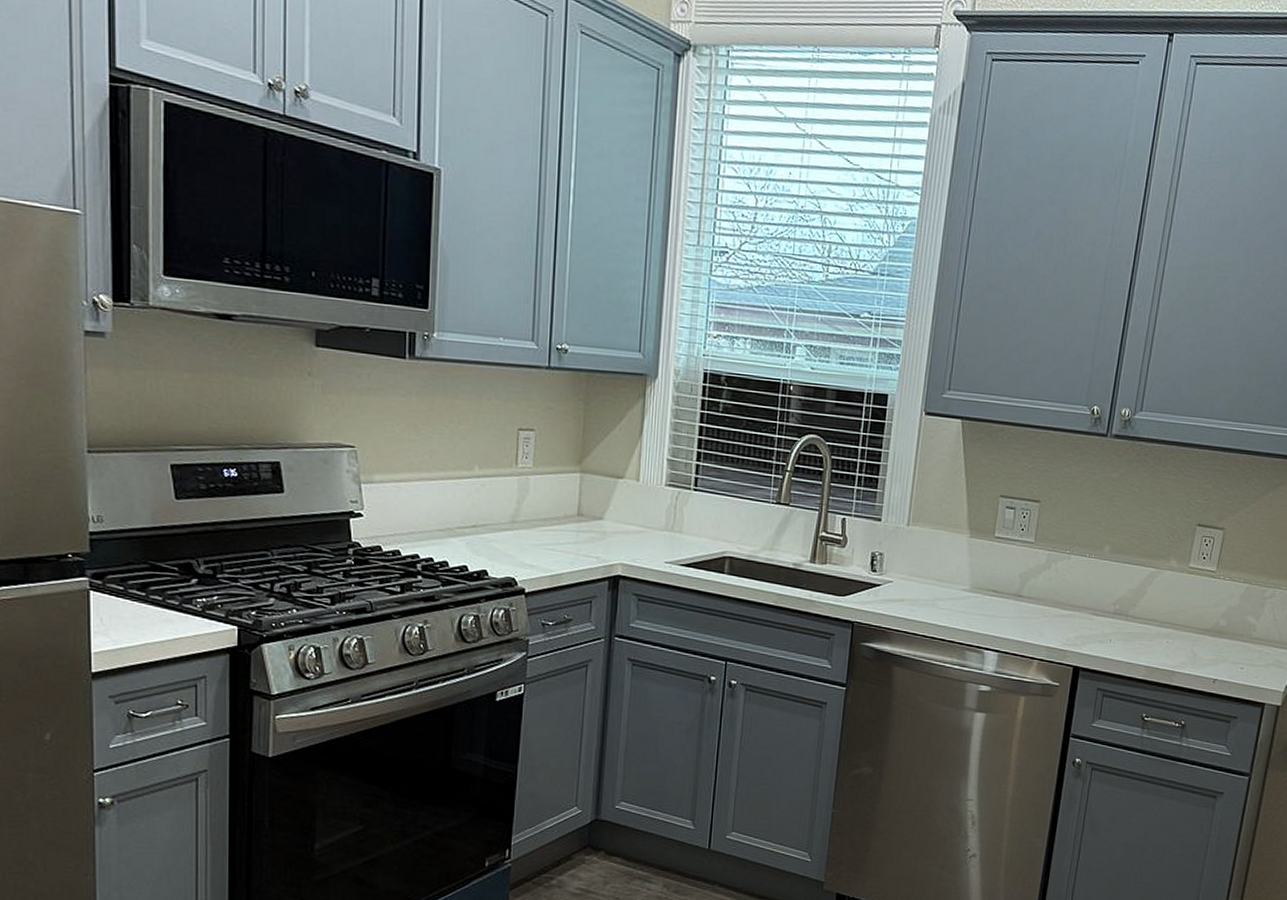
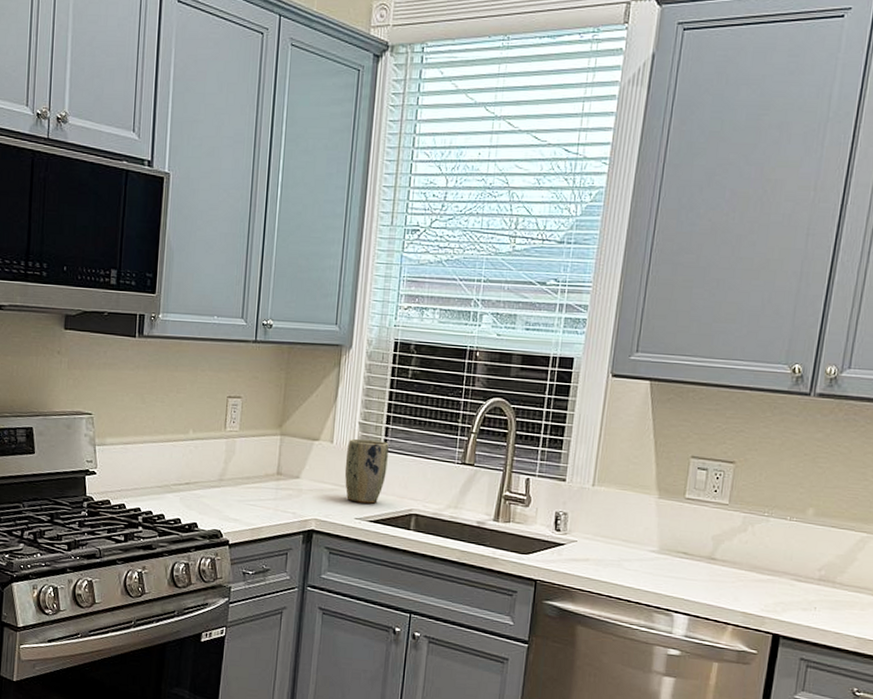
plant pot: none [652,476,700,546] -> present [344,438,389,504]

